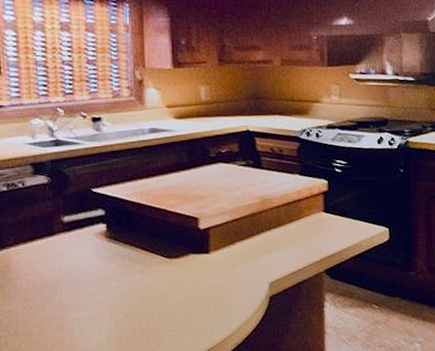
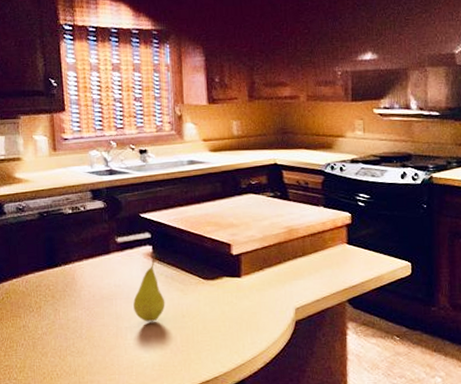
fruit: none [82,236,121,311] -> present [133,257,165,322]

